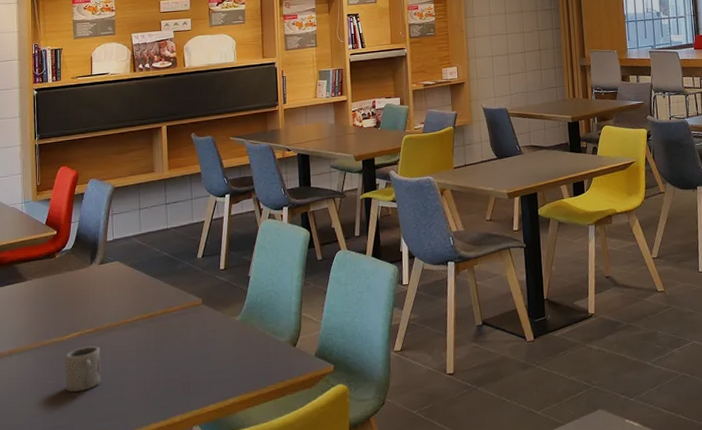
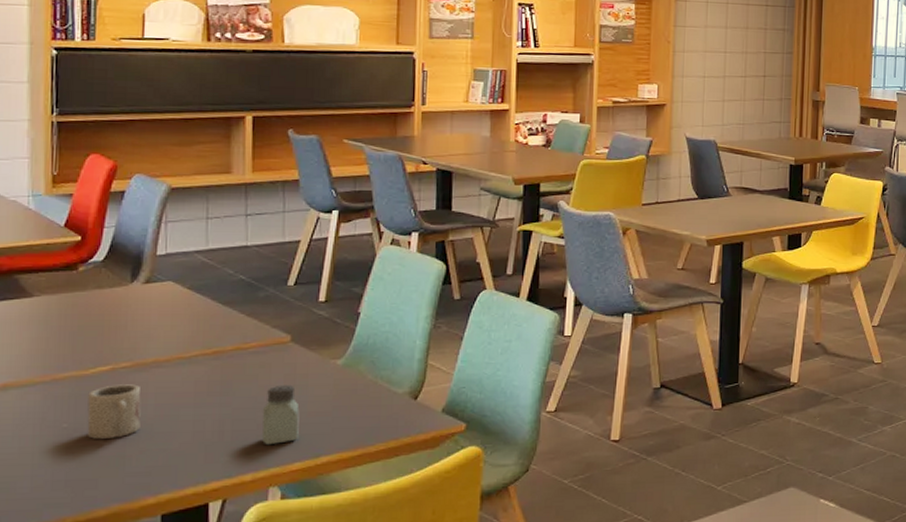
saltshaker: none [184,339,212,391] -> present [262,384,300,445]

